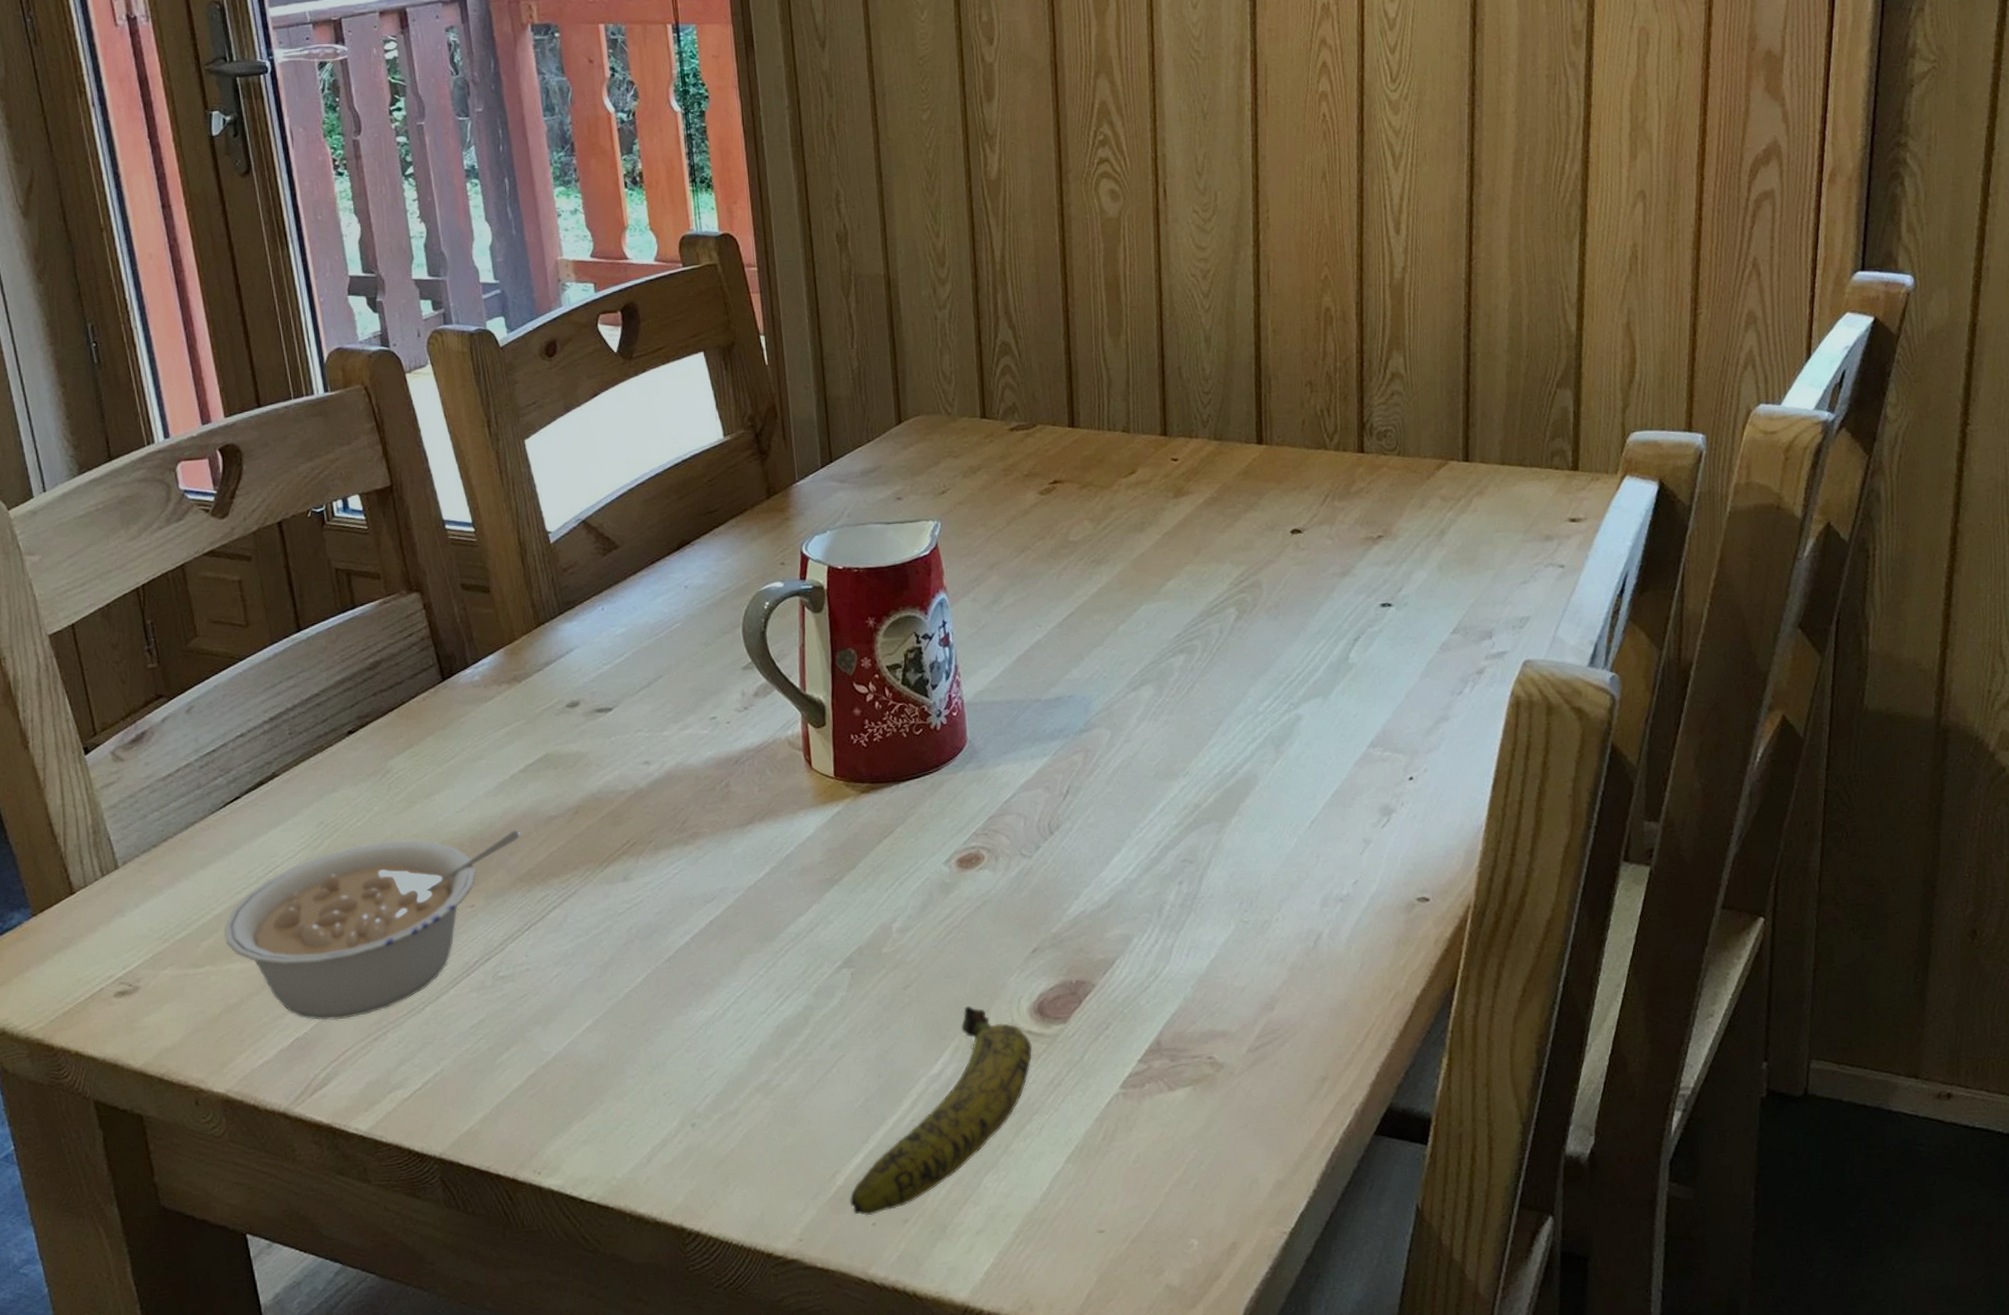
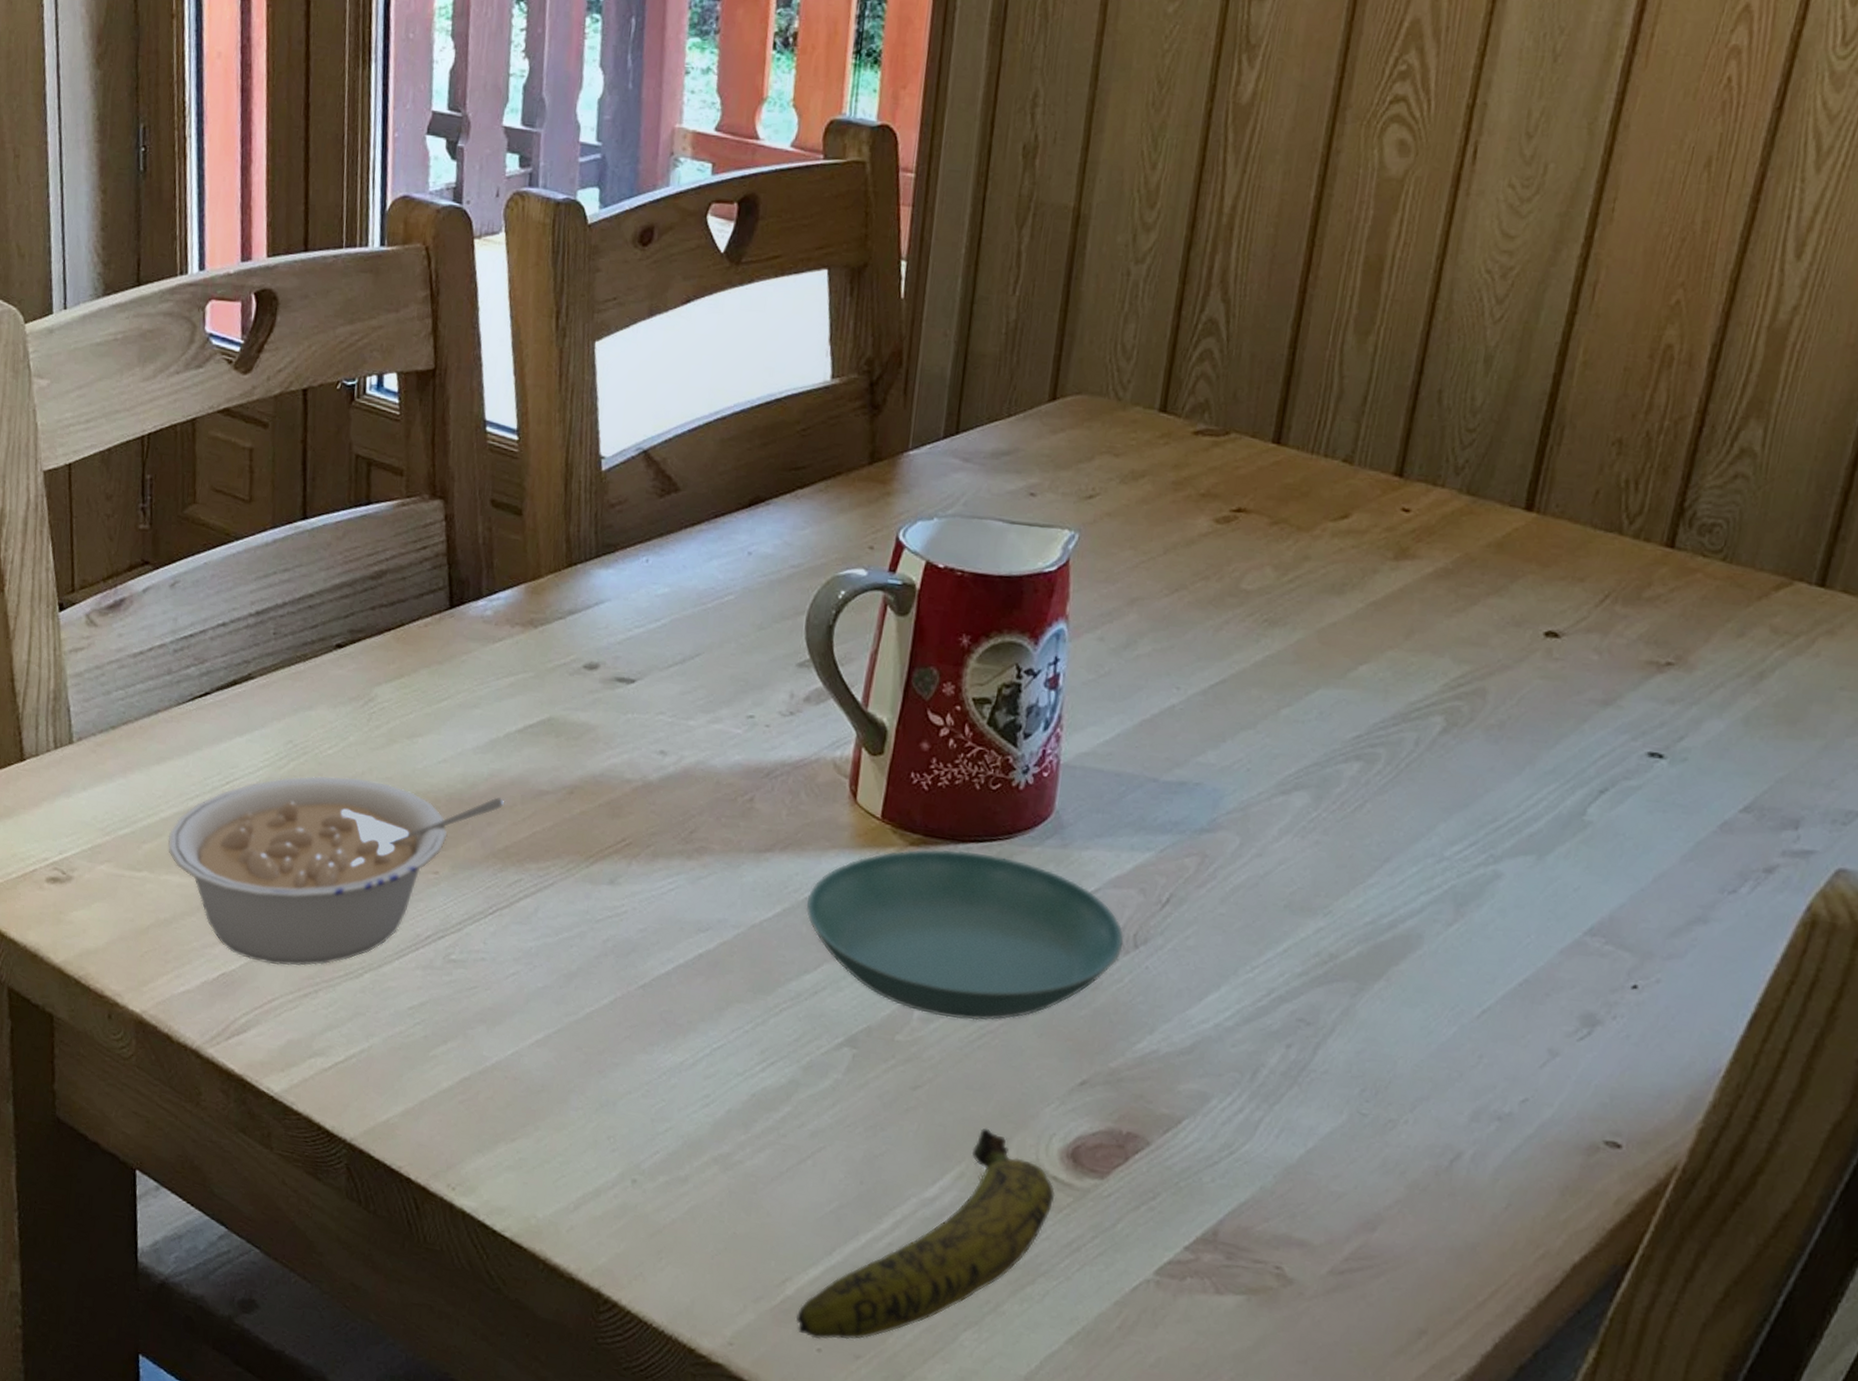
saucer: none [788,786,1042,925] -> present [805,849,1125,1021]

